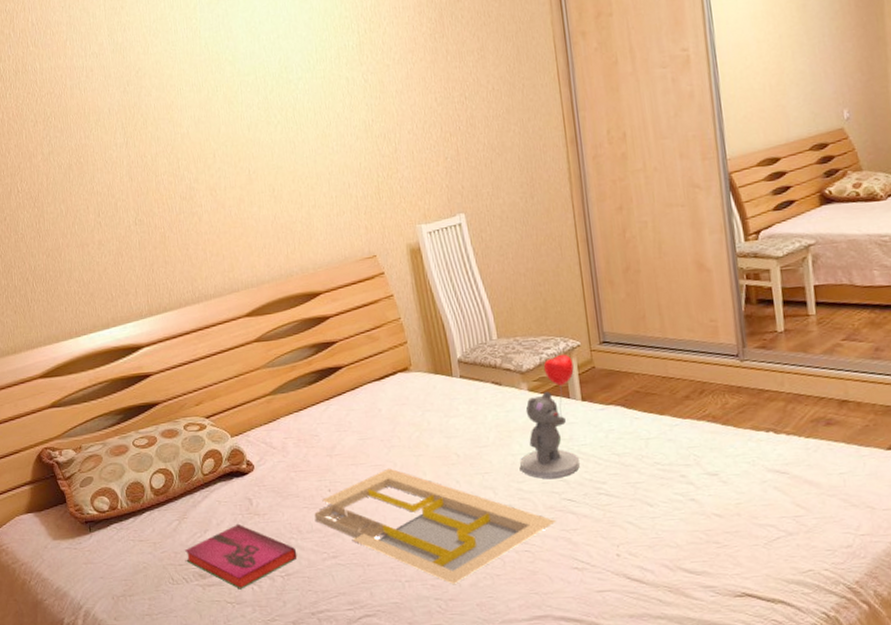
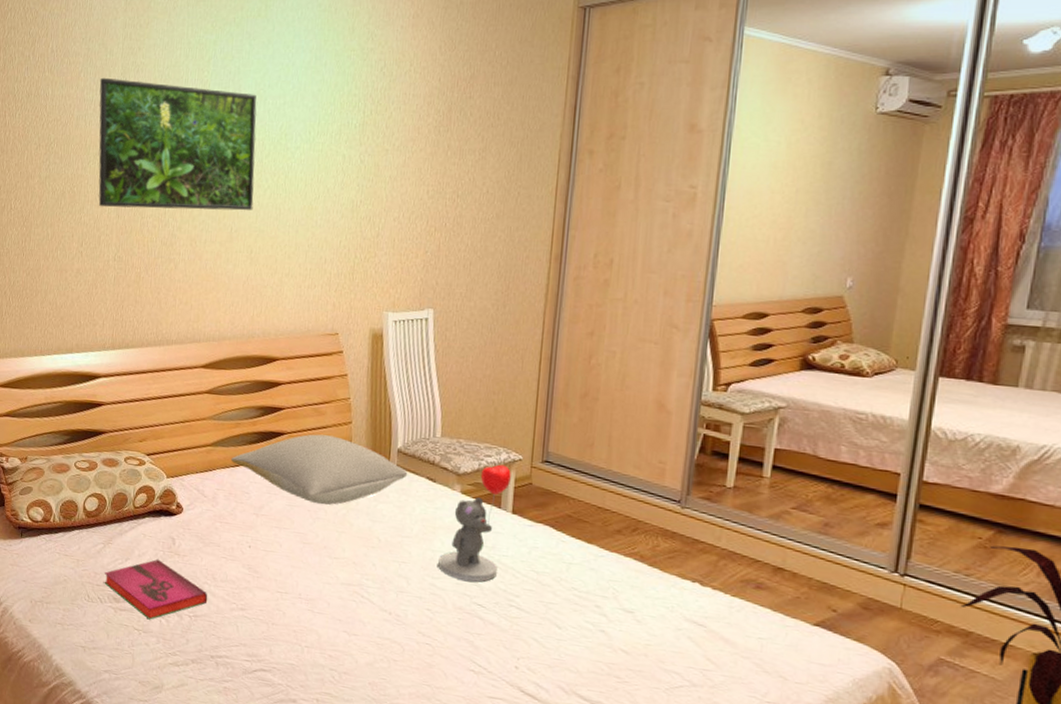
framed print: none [87,33,267,173] -> present [98,77,257,211]
pillow: none [293,359,473,432] -> present [231,434,408,505]
serving tray: present [314,468,556,584] -> none [230,537,462,660]

